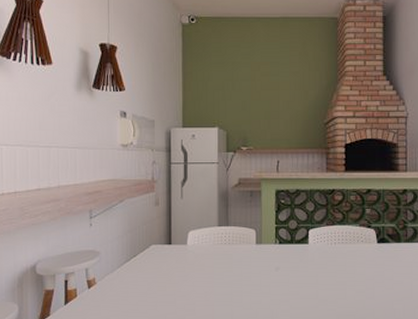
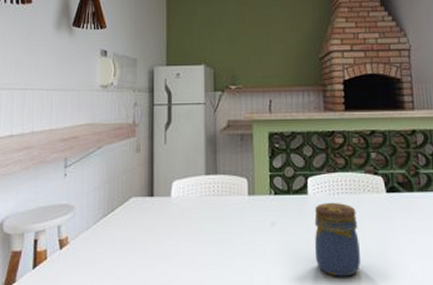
jar: none [313,250,351,312] -> present [314,202,360,277]

